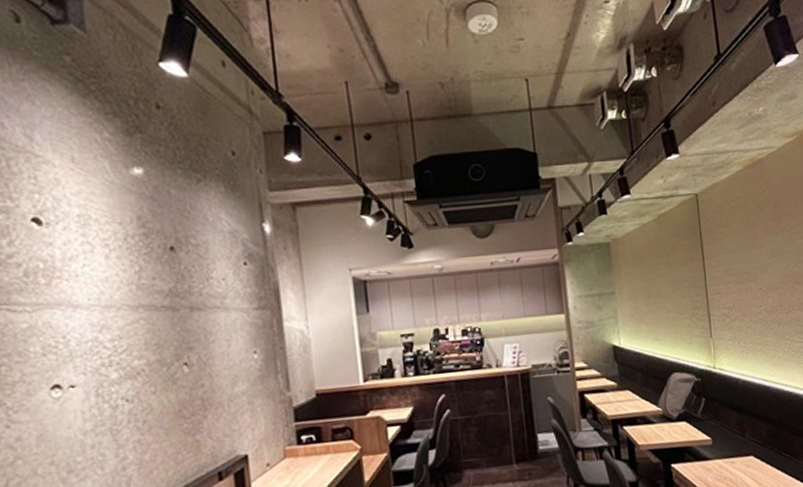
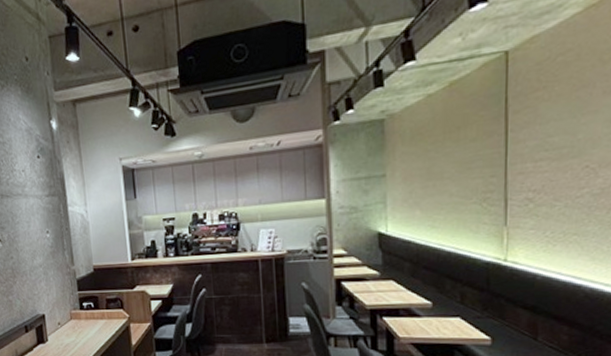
backpack: present [656,372,705,420] -> none [424,264,488,315]

